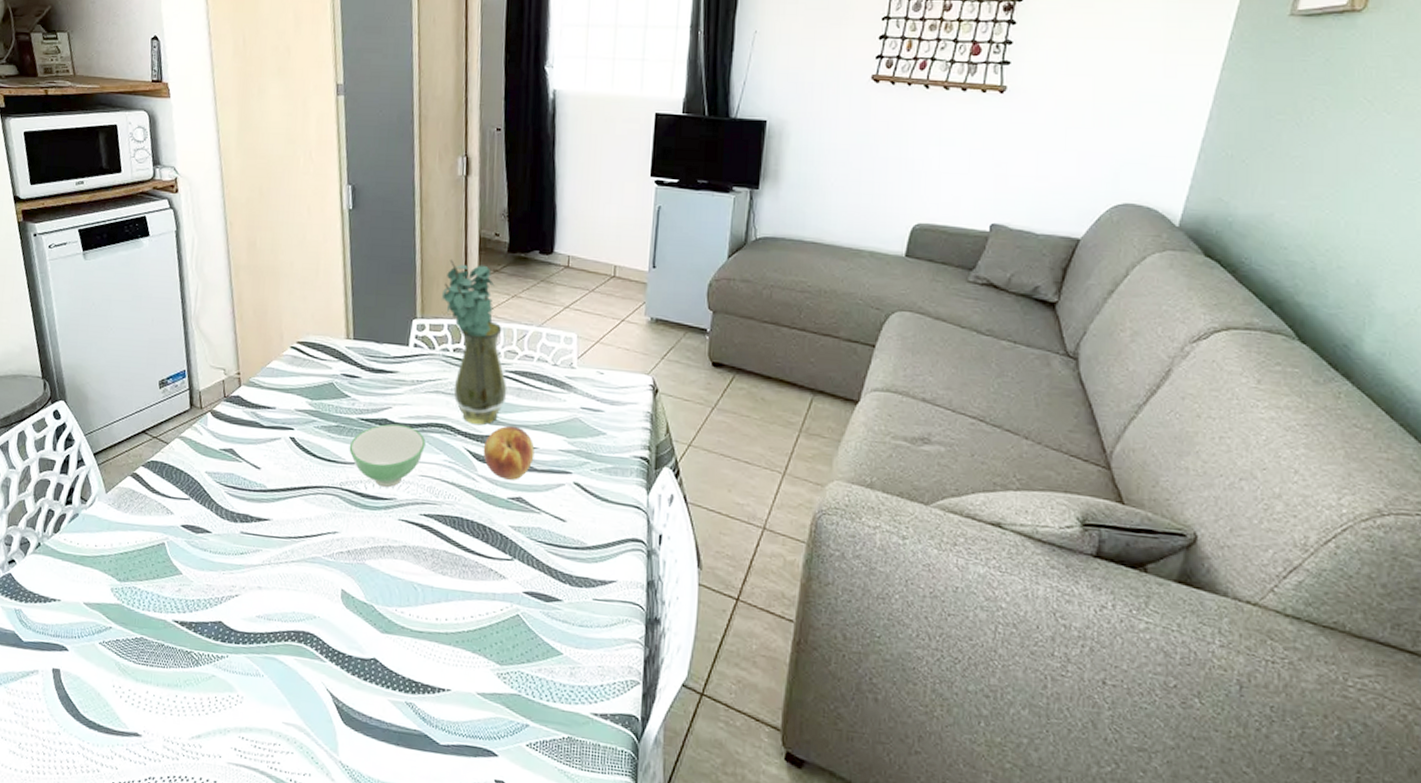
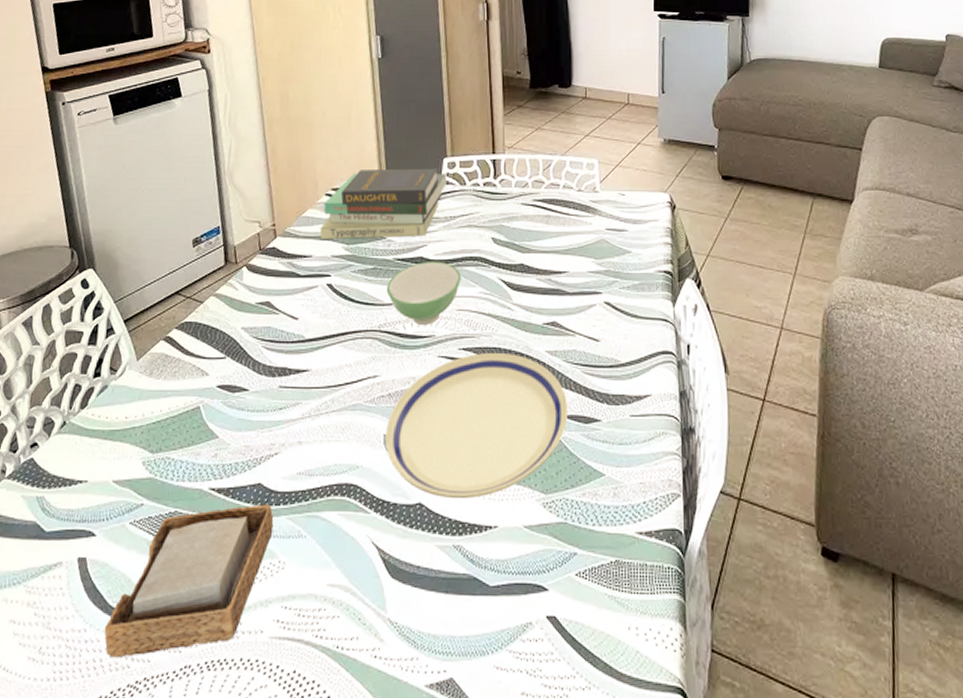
napkin holder: none [76,640,234,762] -> present [104,504,274,658]
books: none [284,325,416,398] -> present [320,168,447,239]
plate: none [342,521,529,661] -> present [385,352,569,499]
vase: present [441,259,507,426] -> none [469,96,536,255]
fruit: present [483,425,535,480] -> none [517,252,565,305]

